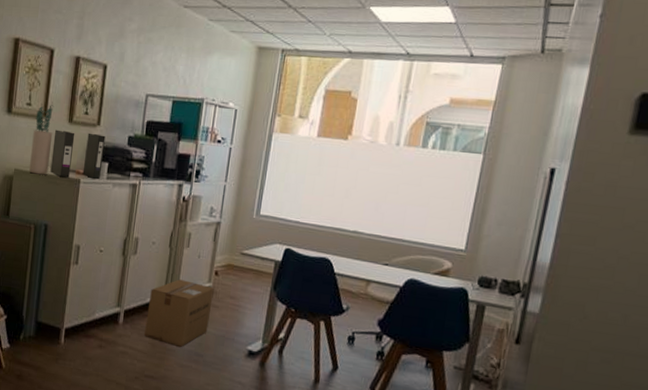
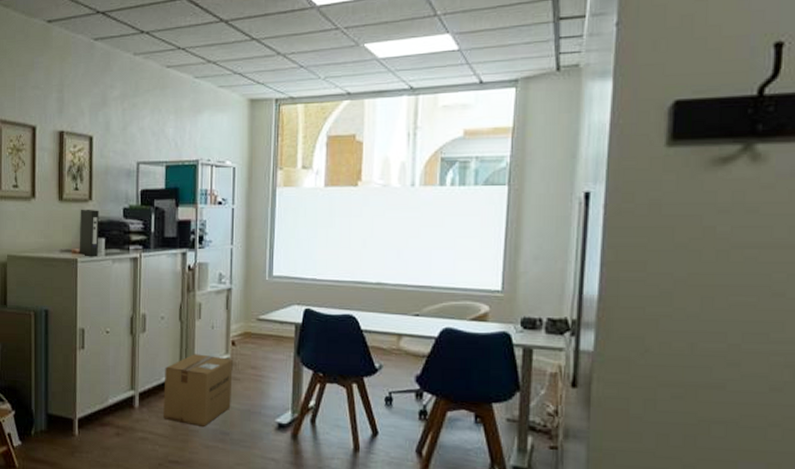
vase: present [29,101,54,175] -> none [23,181,44,258]
binder: present [50,129,75,178] -> none [45,209,67,258]

